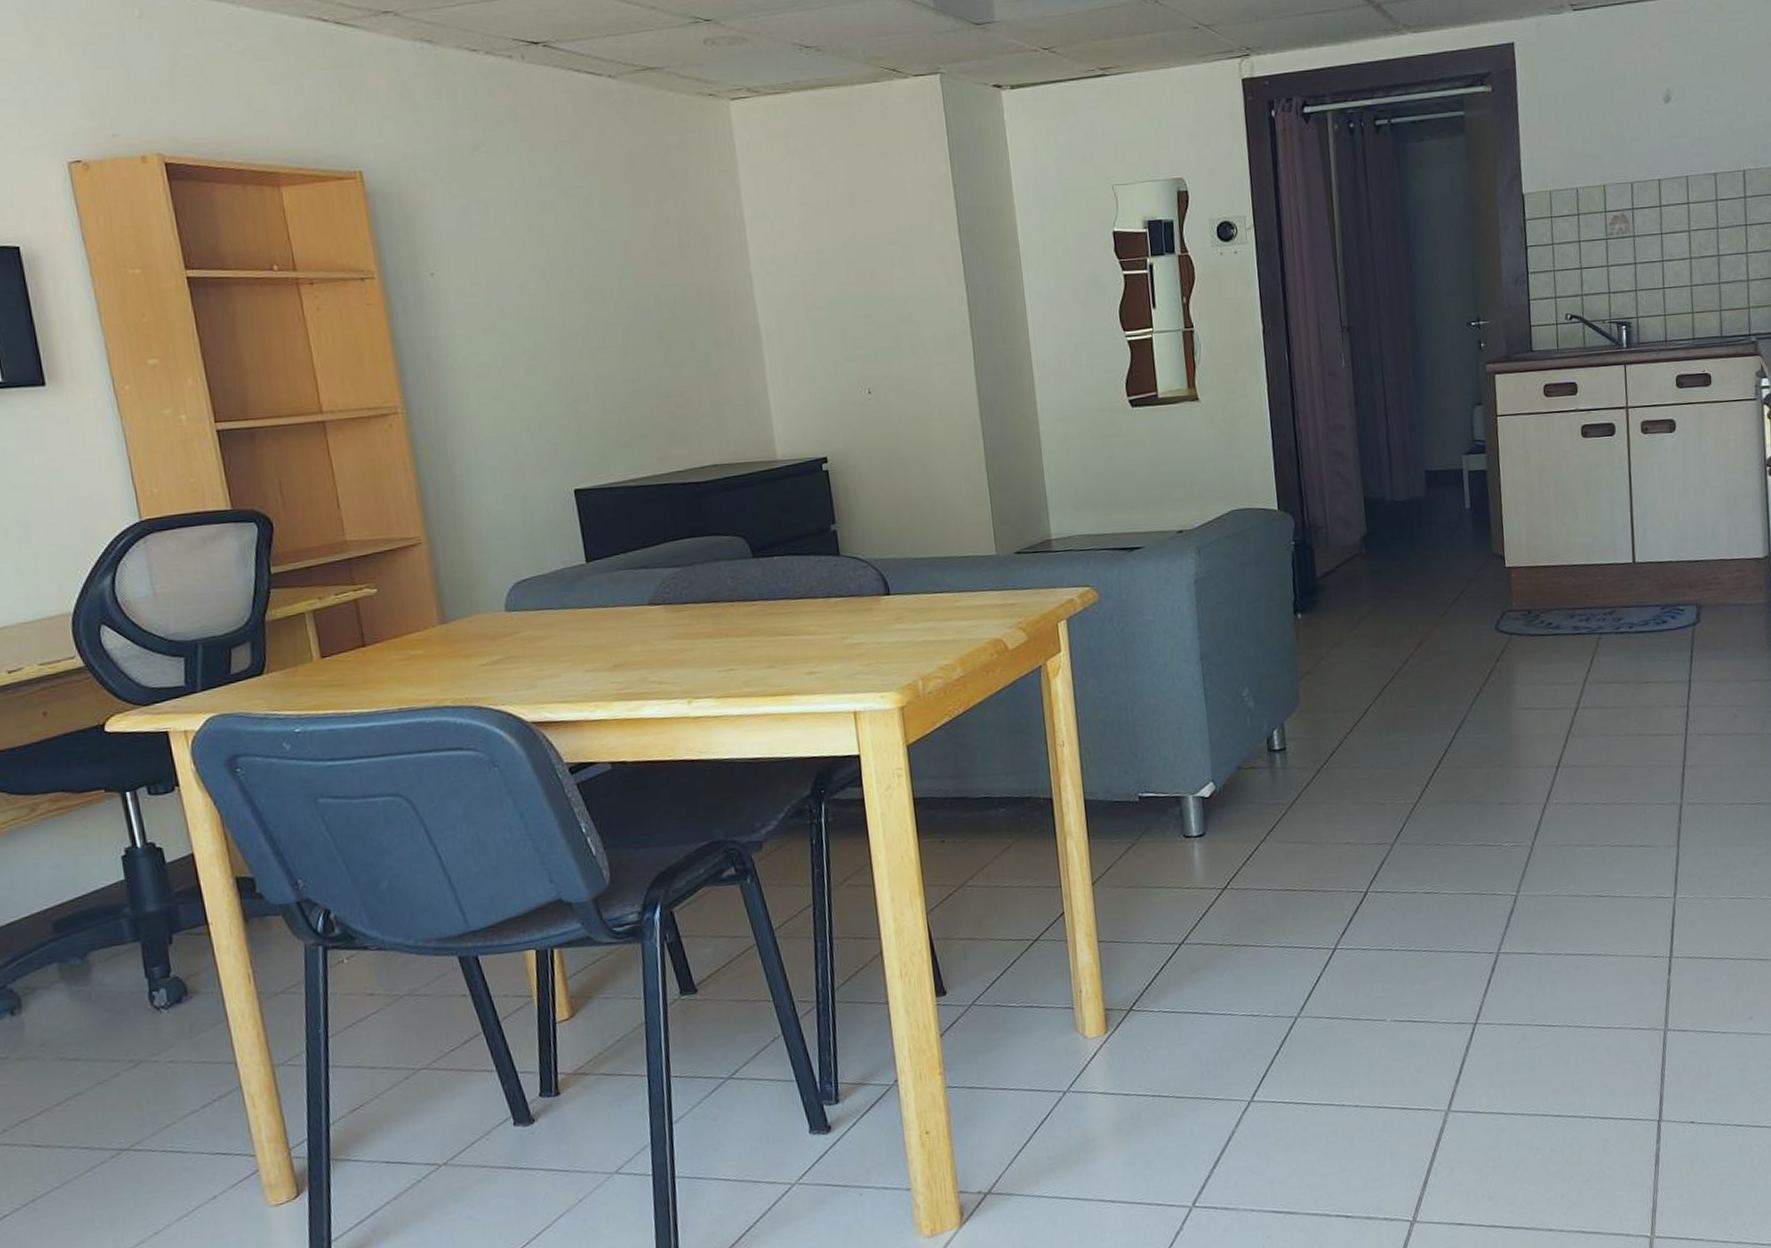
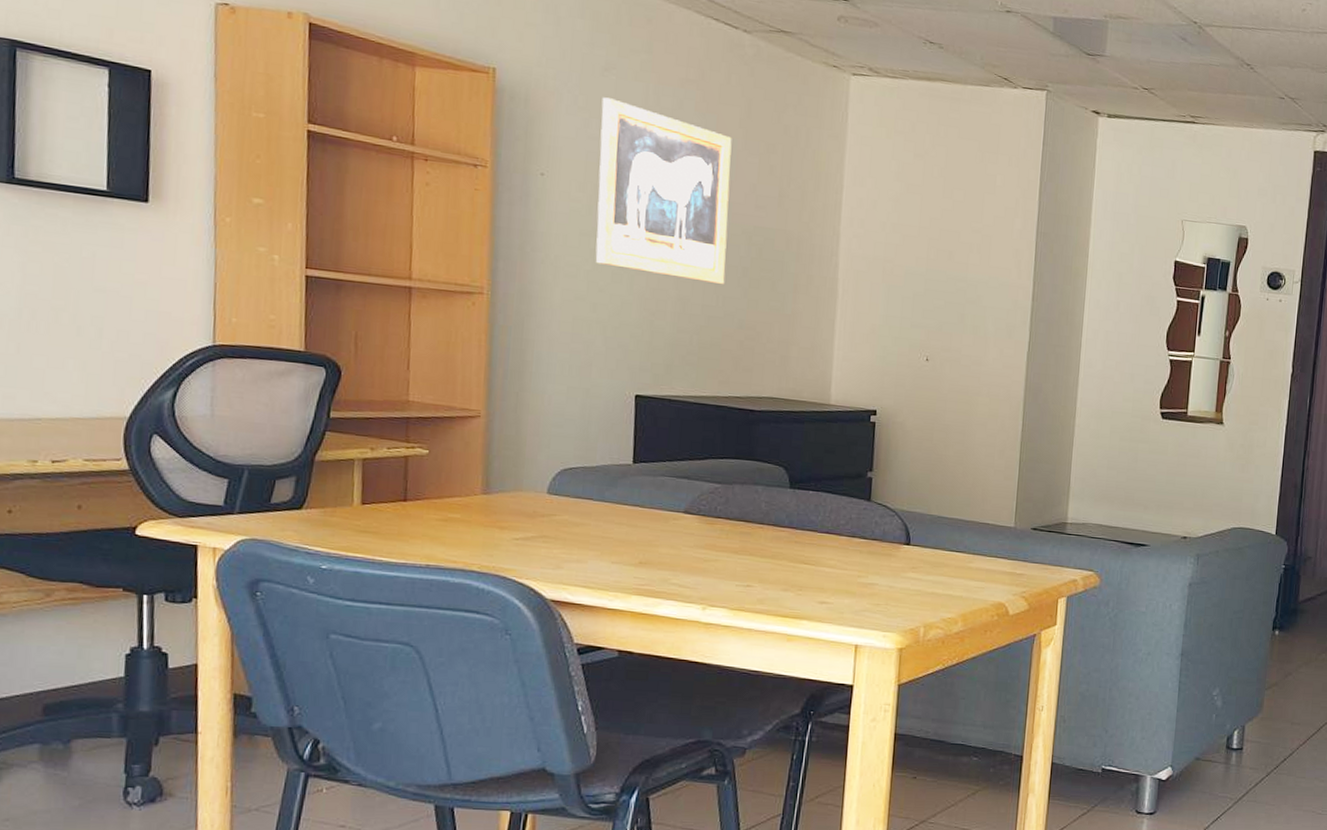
wall art: none [477,178,642,358] -> present [595,97,732,285]

